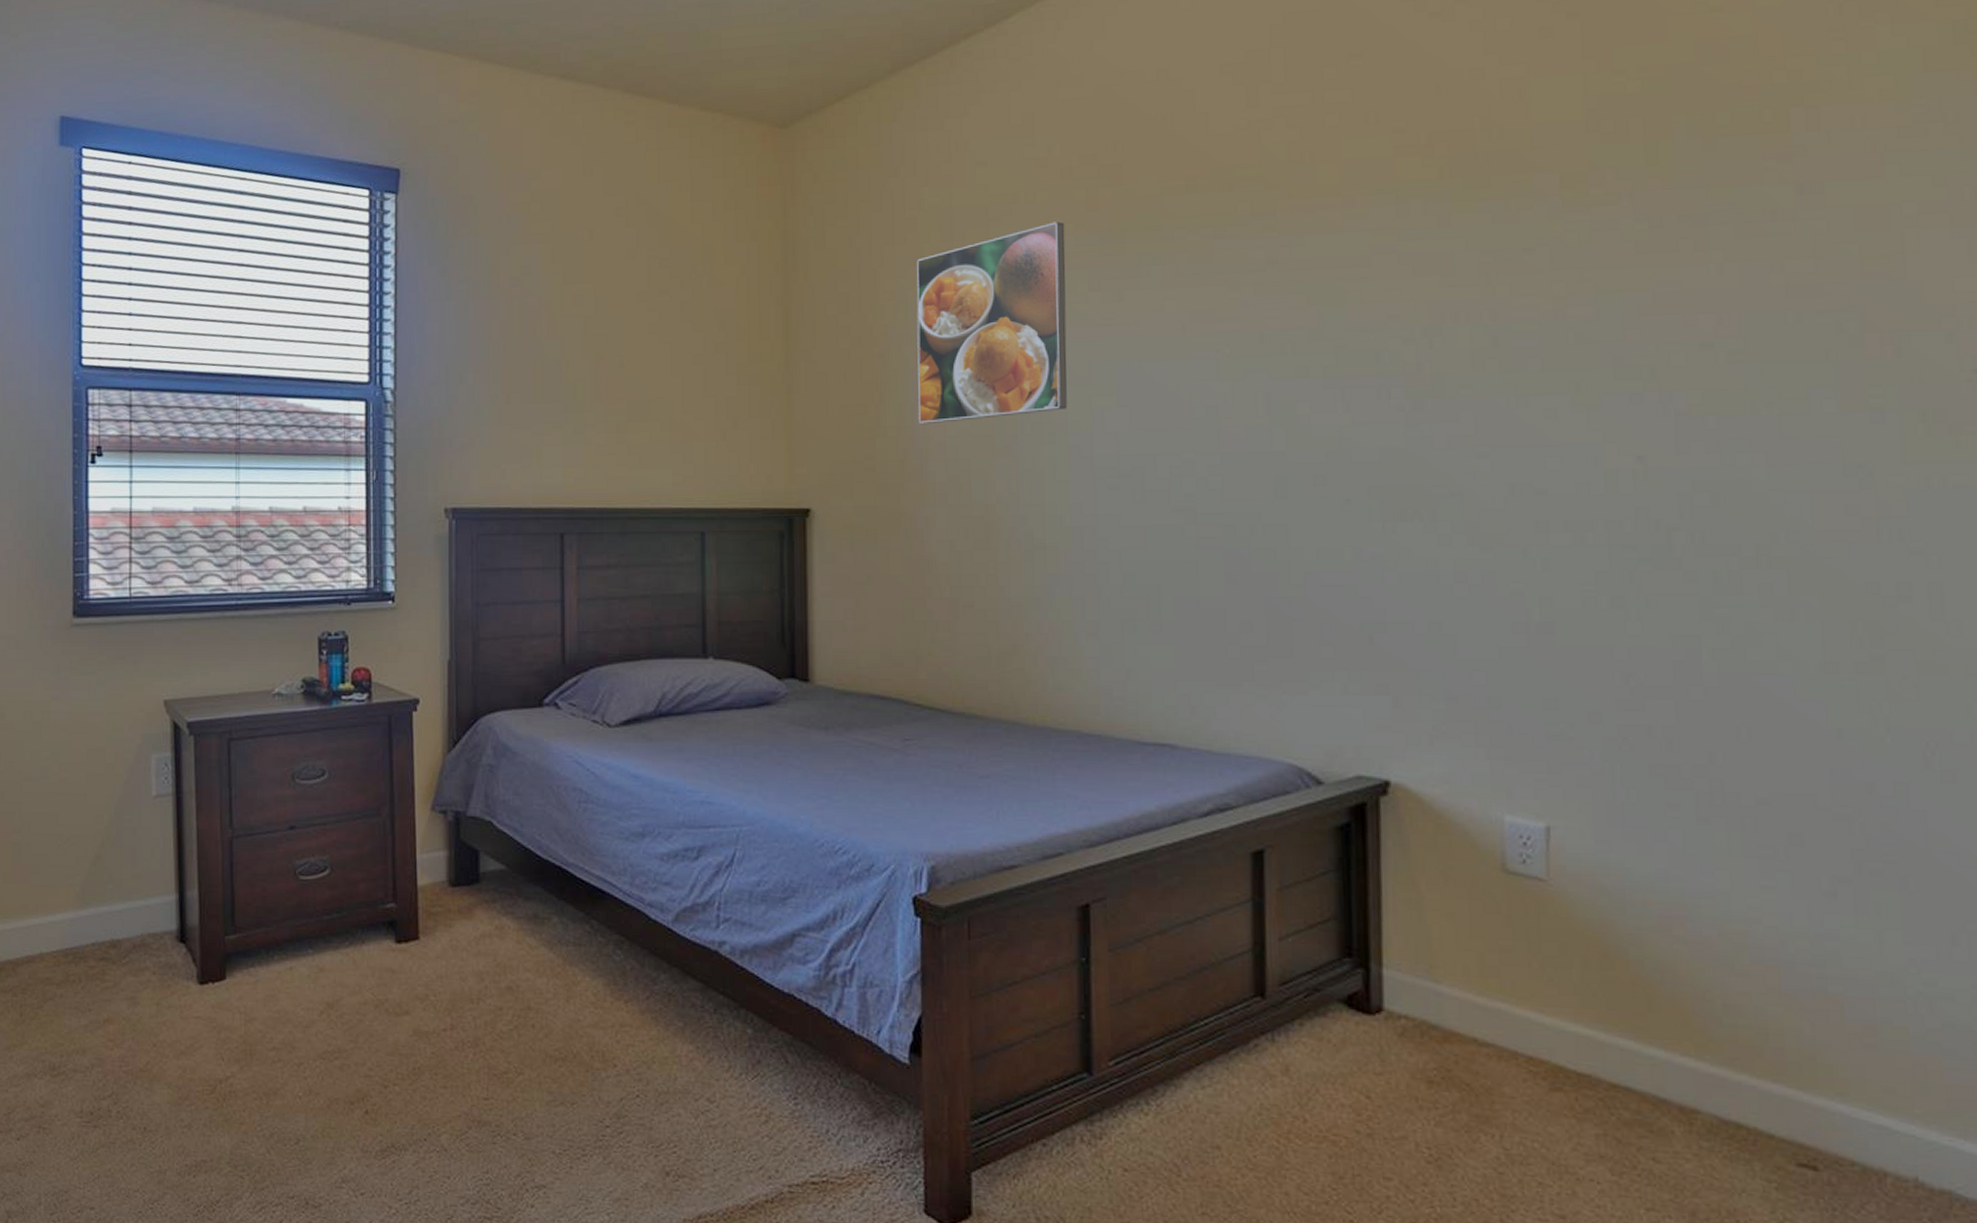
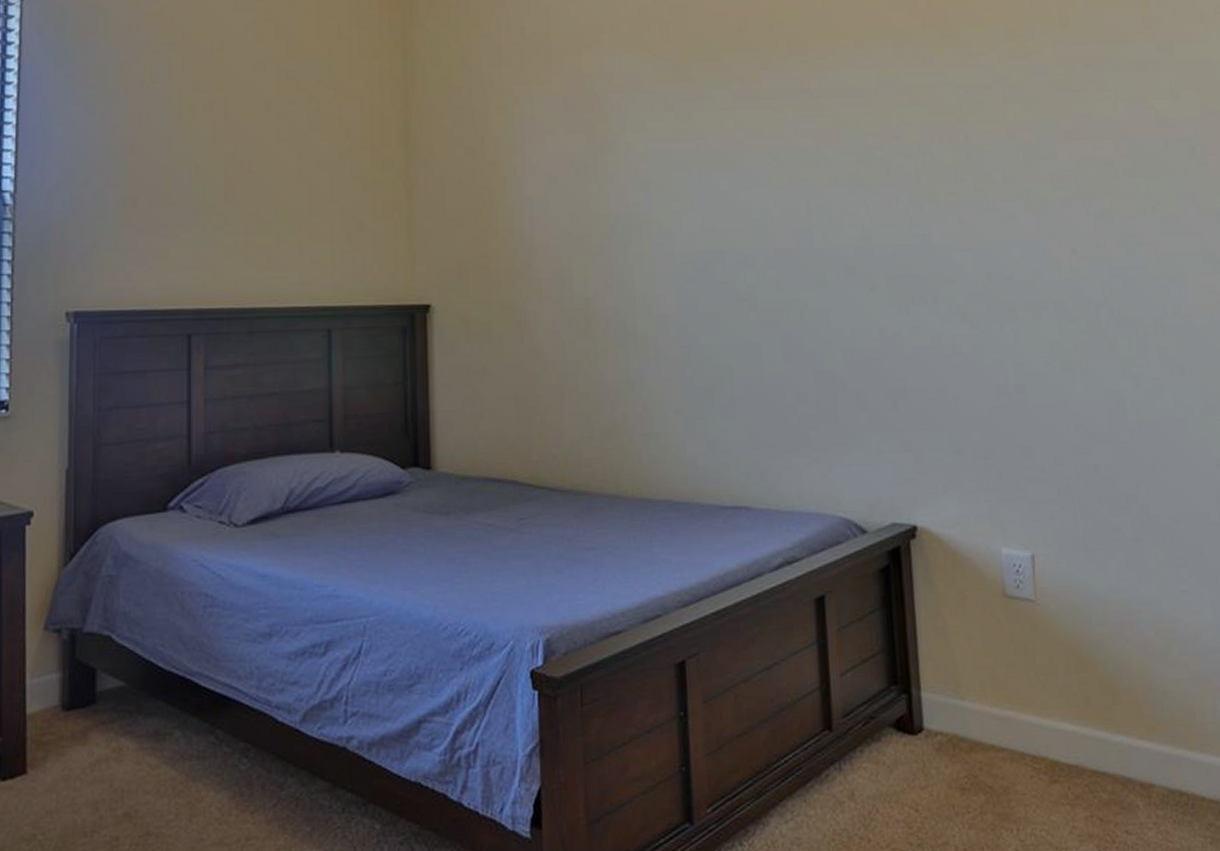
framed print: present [916,222,1067,425] -> none [521,51,651,226]

